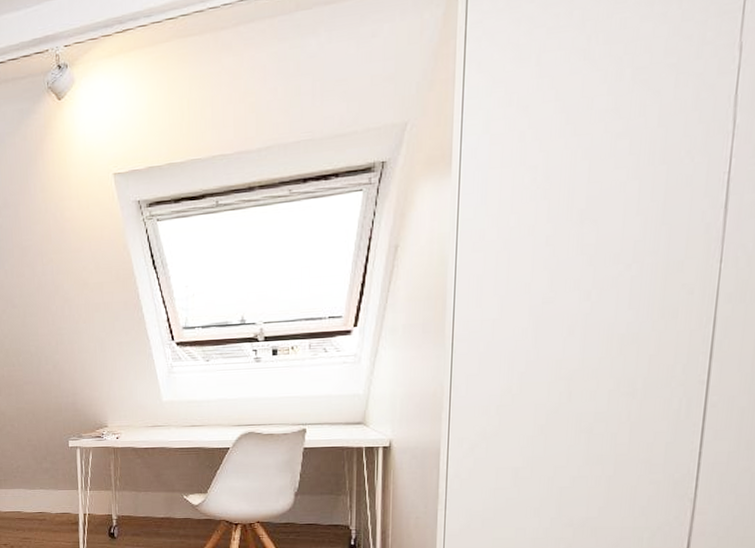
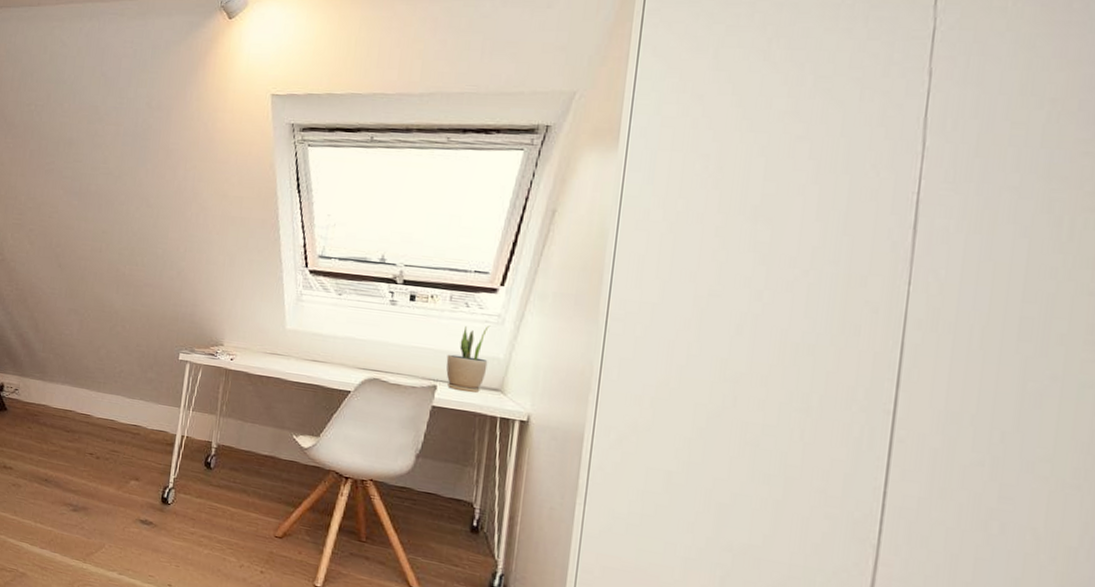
potted plant: none [312,366,349,431] -> present [446,325,491,393]

